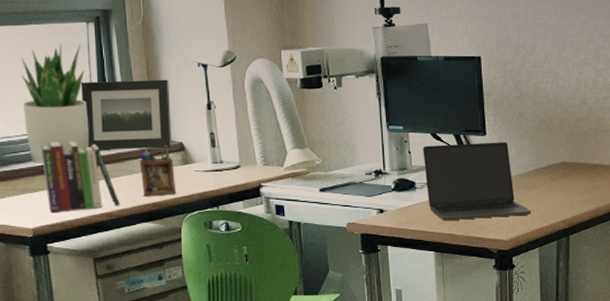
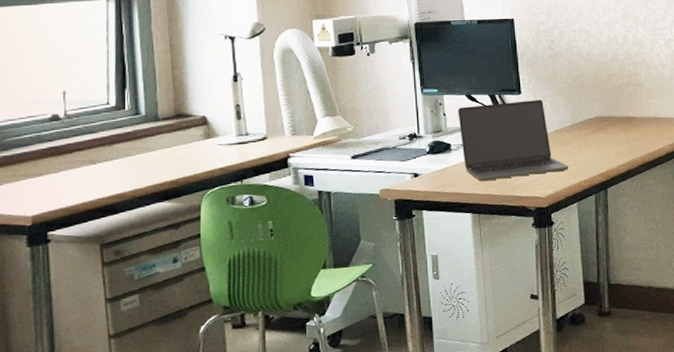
planter: present [21,43,89,163] -> none [31,21,103,146]
books: present [40,140,120,213] -> none [47,121,133,198]
picture frame: present [80,79,172,150] -> none [96,53,194,129]
desk organizer: present [139,145,176,197] -> none [157,120,196,175]

